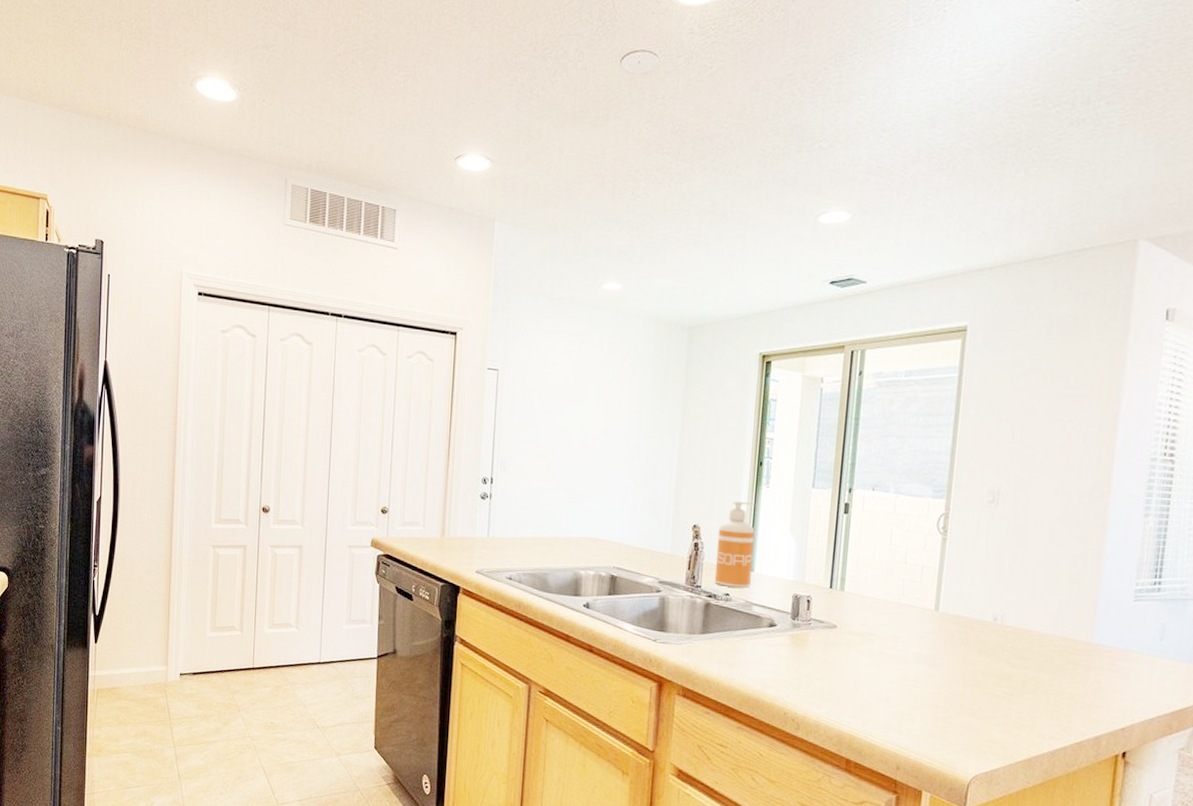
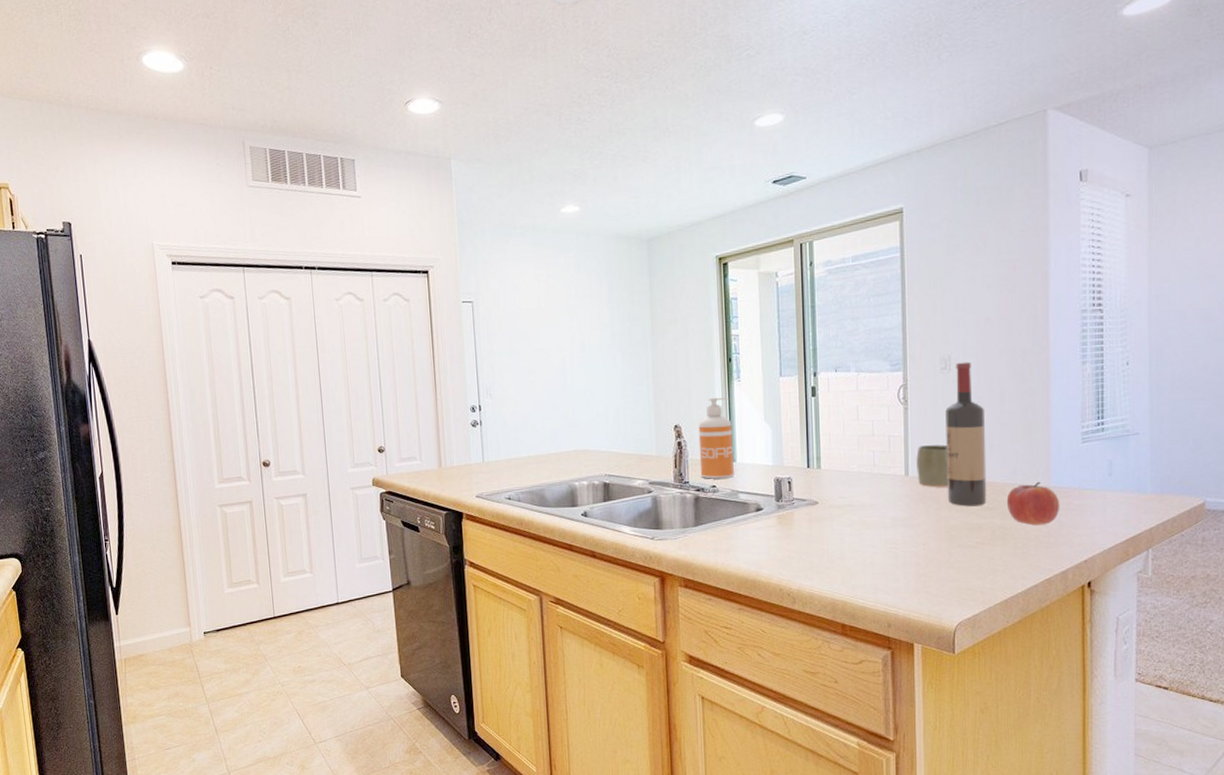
mug: none [948,581,985,629] -> present [916,444,948,488]
wine bottle: none [977,497,1030,654] -> present [945,361,987,507]
fruit: none [1042,636,1102,684] -> present [1006,481,1060,526]

